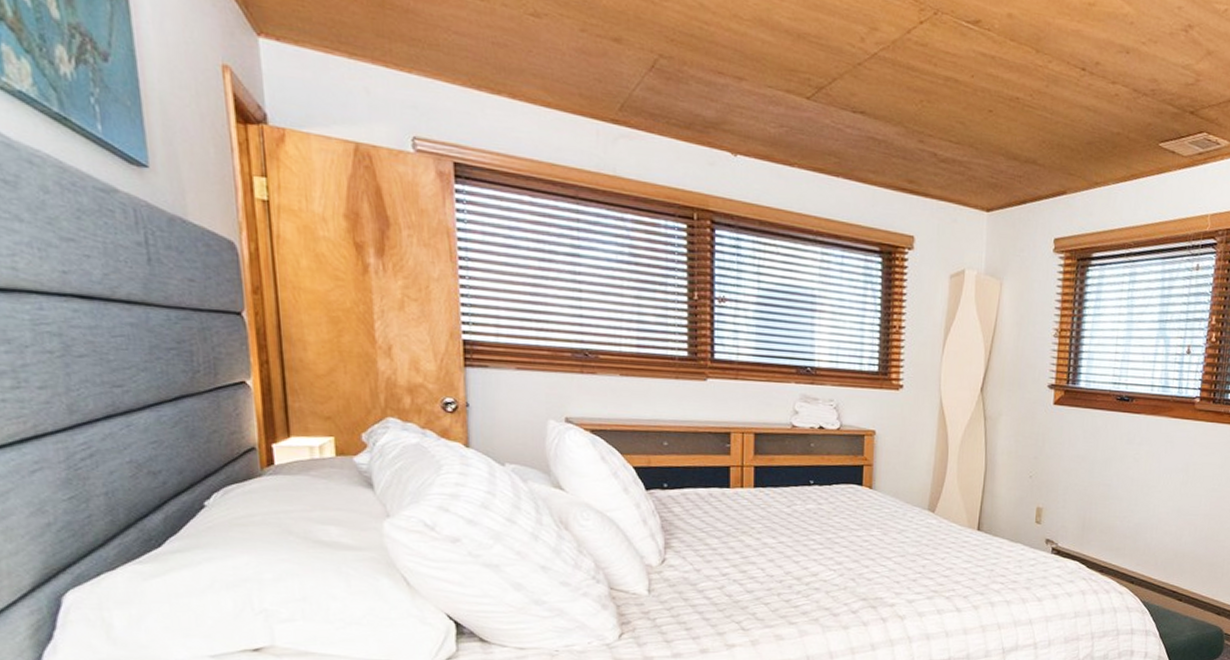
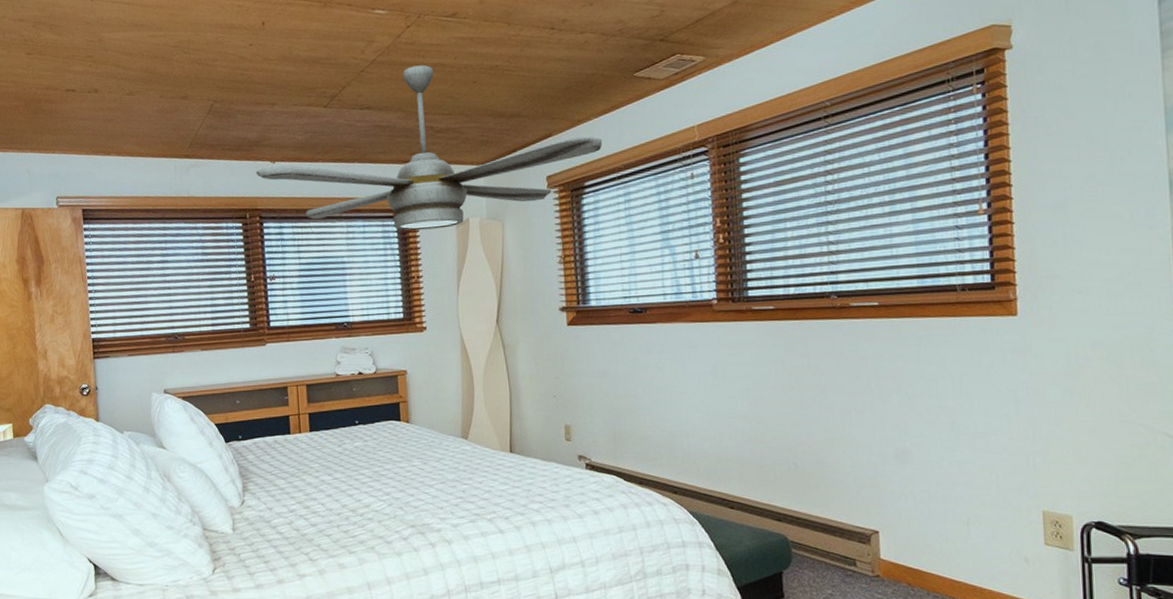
ceiling fan: none [711,73,1116,276] -> present [256,65,602,231]

